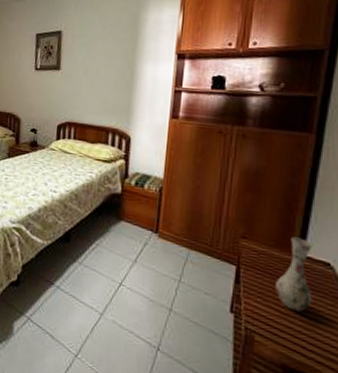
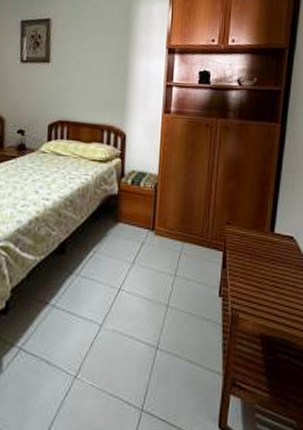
vase: present [275,236,313,312] -> none [254,217,281,284]

